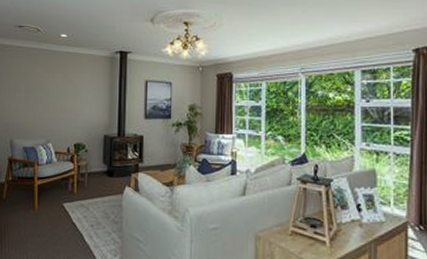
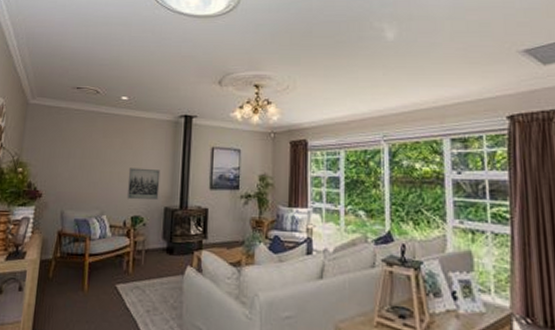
wall art: none [69,100,99,129] -> present [126,168,161,200]

